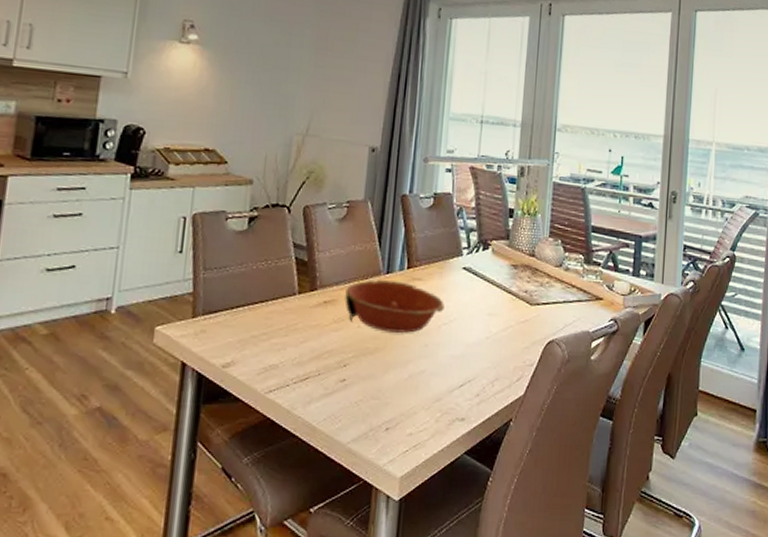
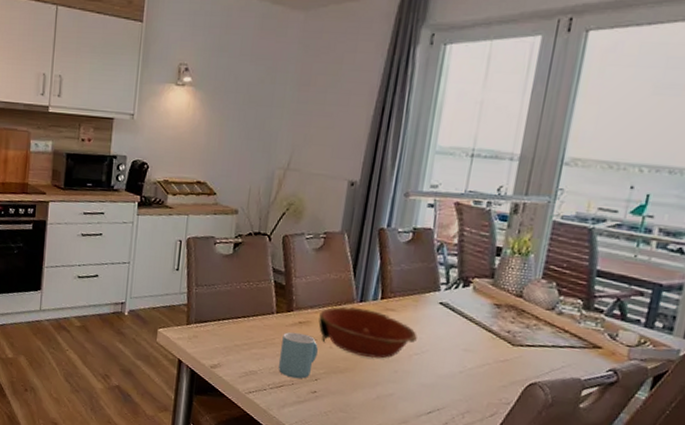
mug: none [303,313,345,368] -> present [278,332,318,379]

